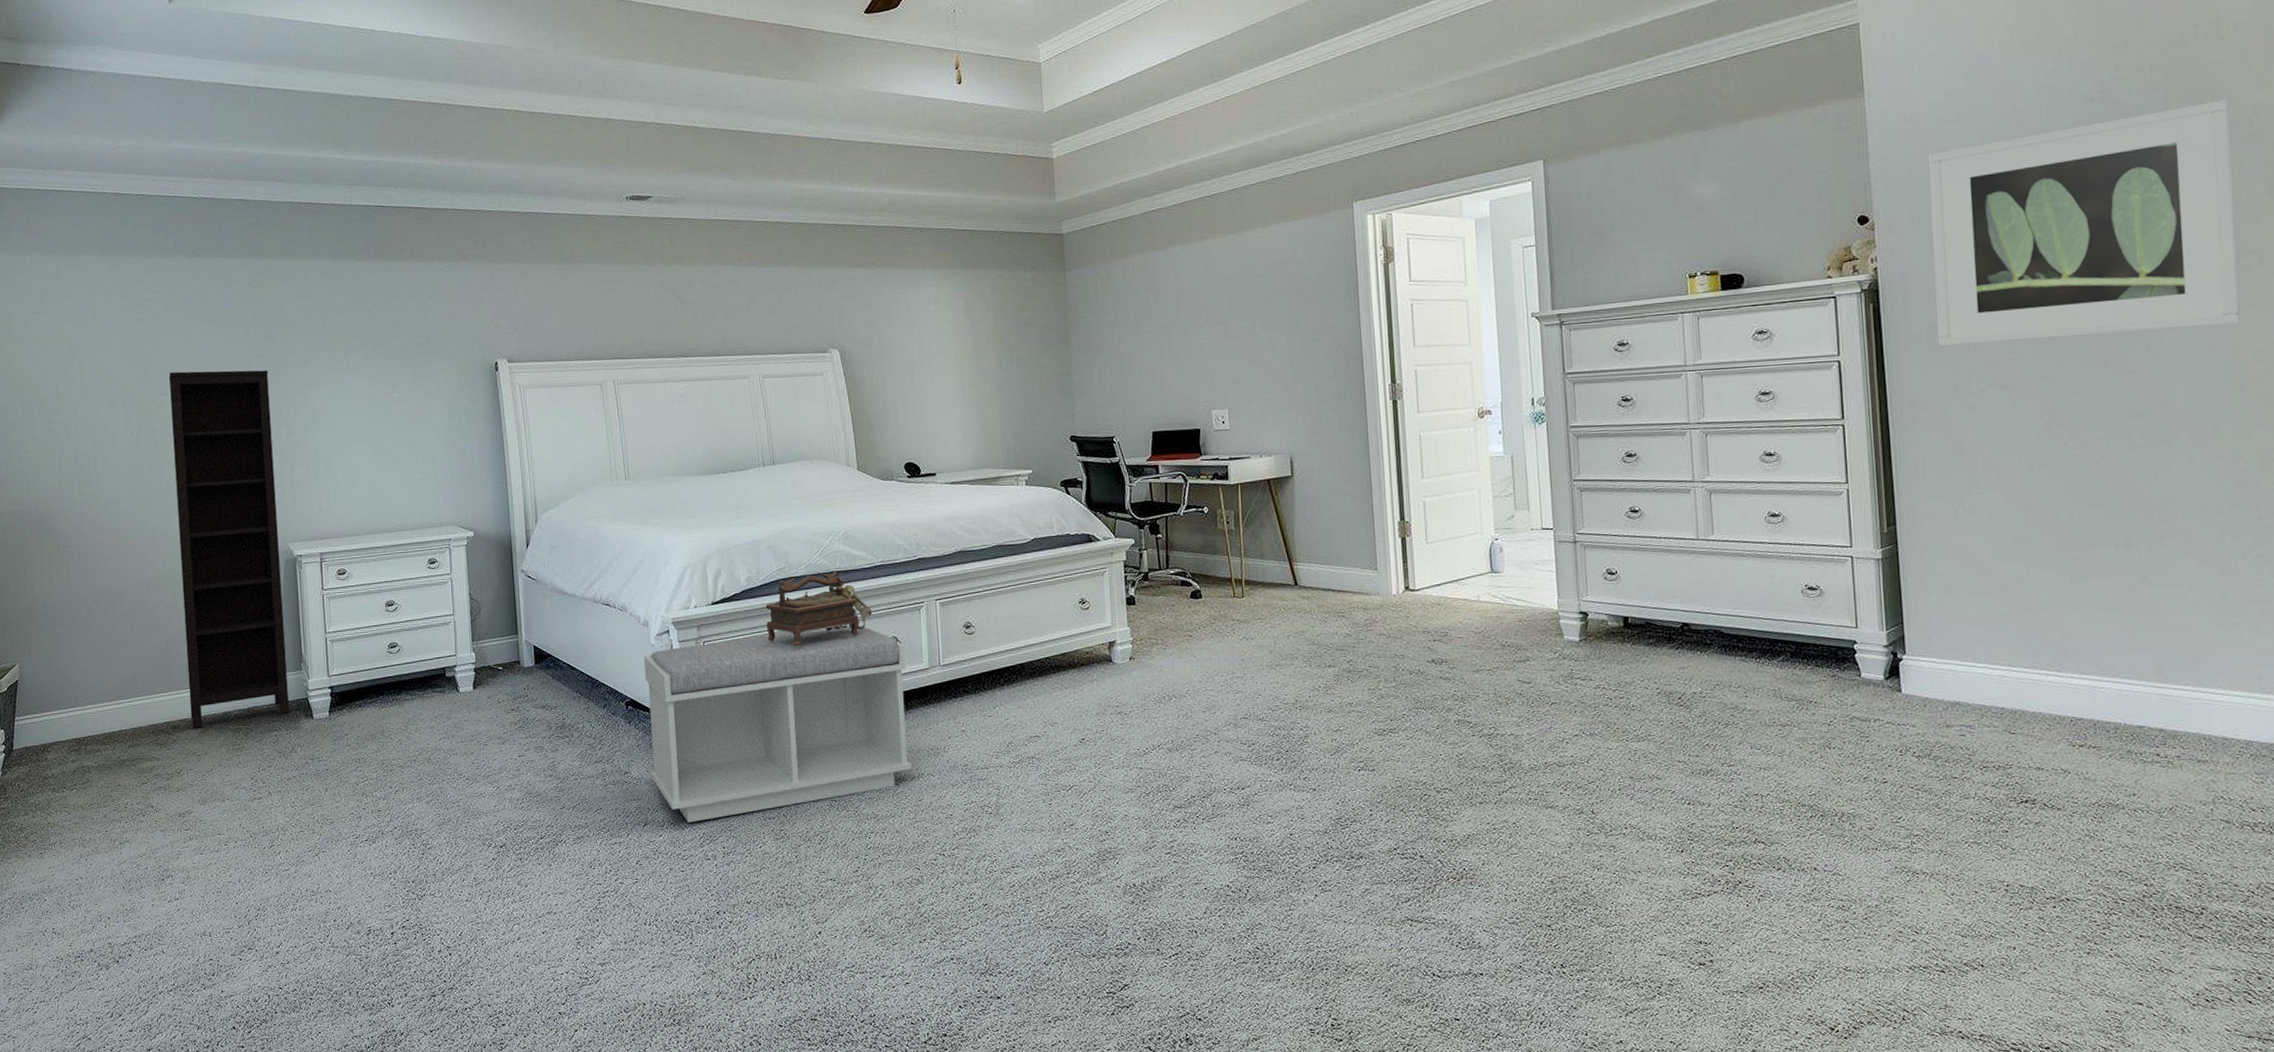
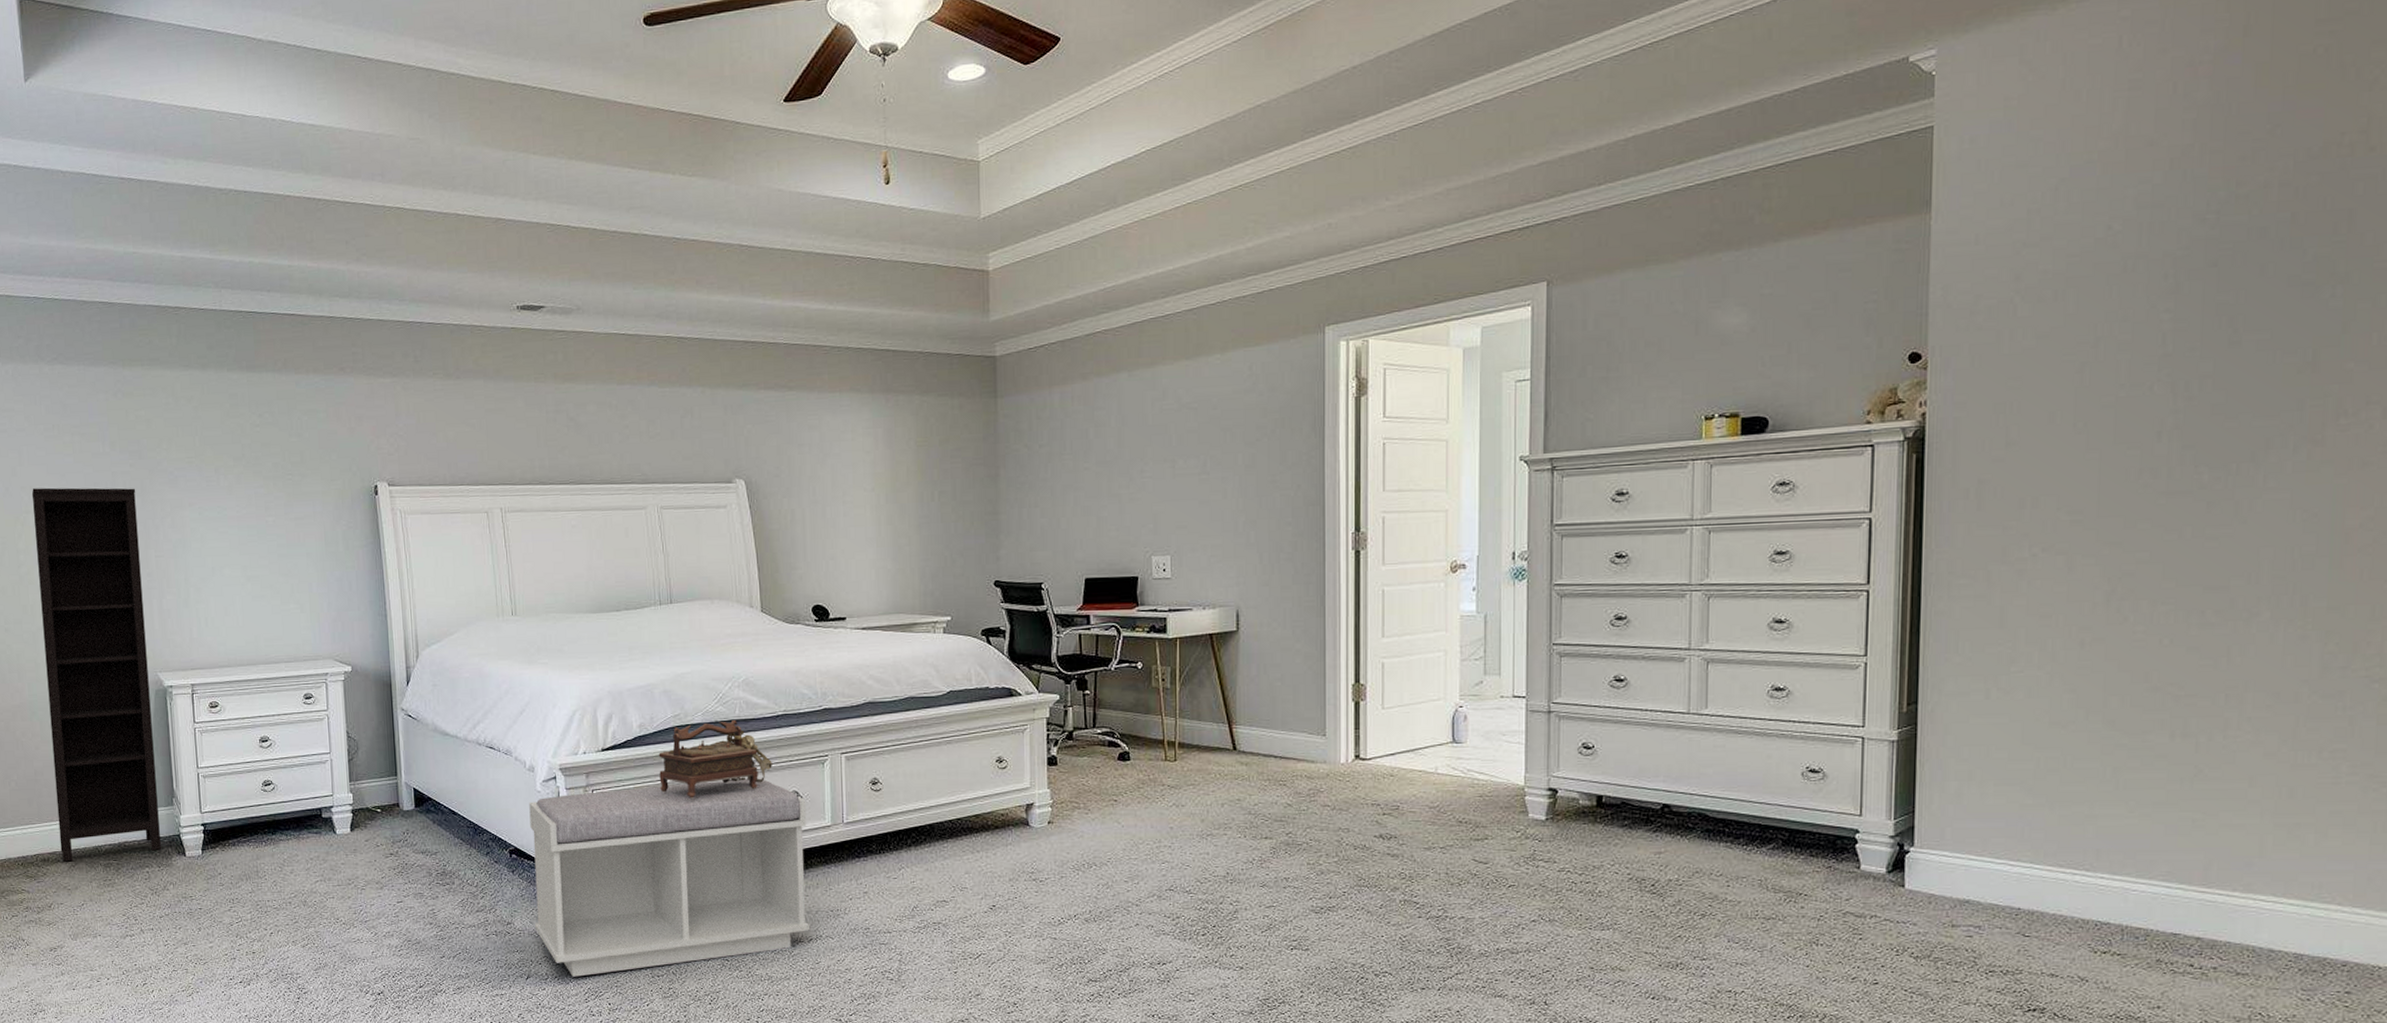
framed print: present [1927,99,2241,347] -> none [1988,223,2370,505]

